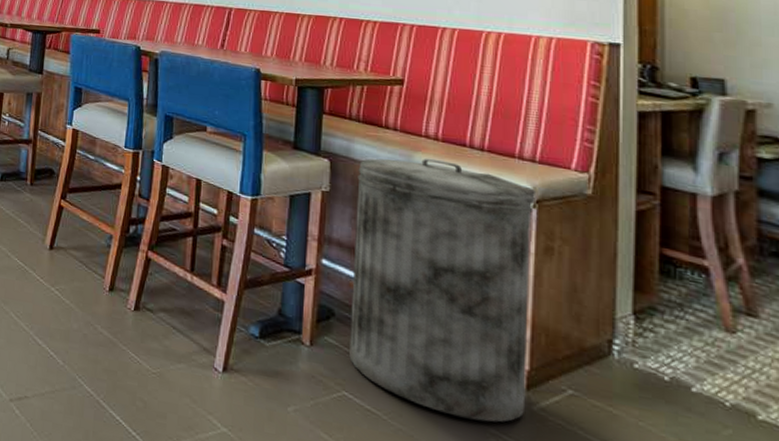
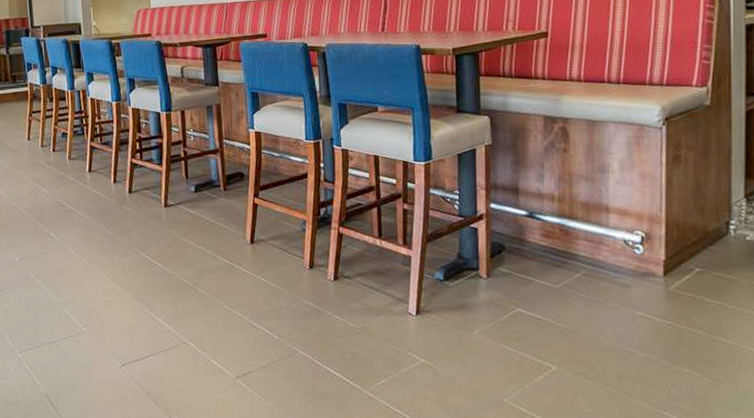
trash can: present [349,158,535,423] -> none [514,98,664,309]

